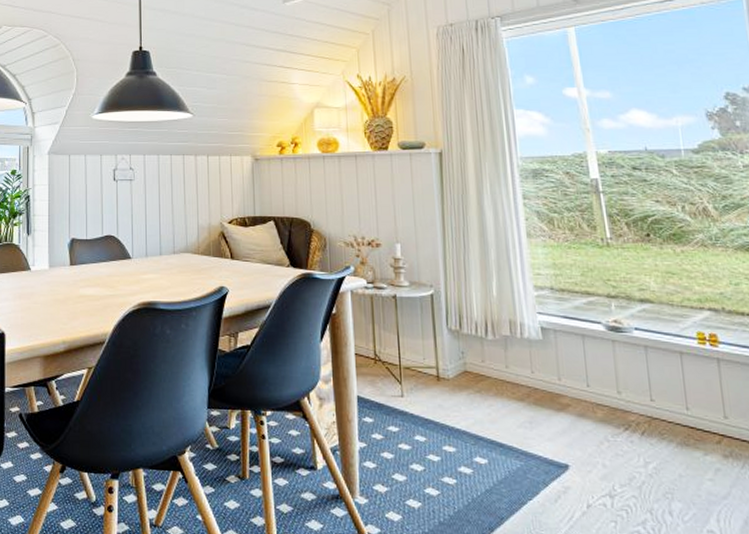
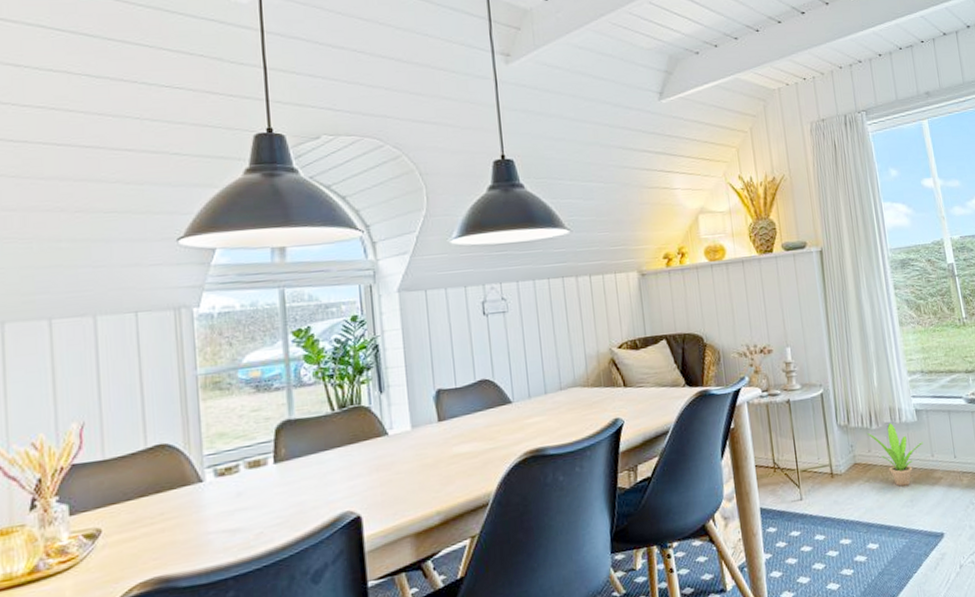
potted plant: none [481,336,549,405] -> present [867,422,923,487]

